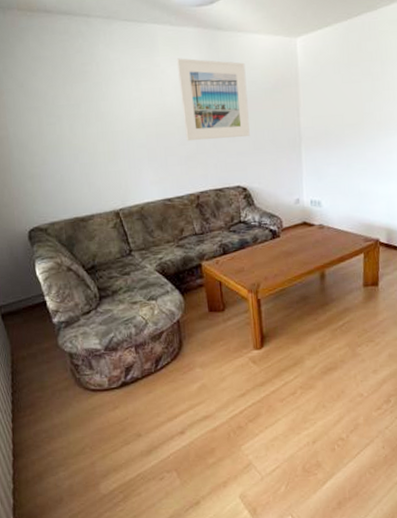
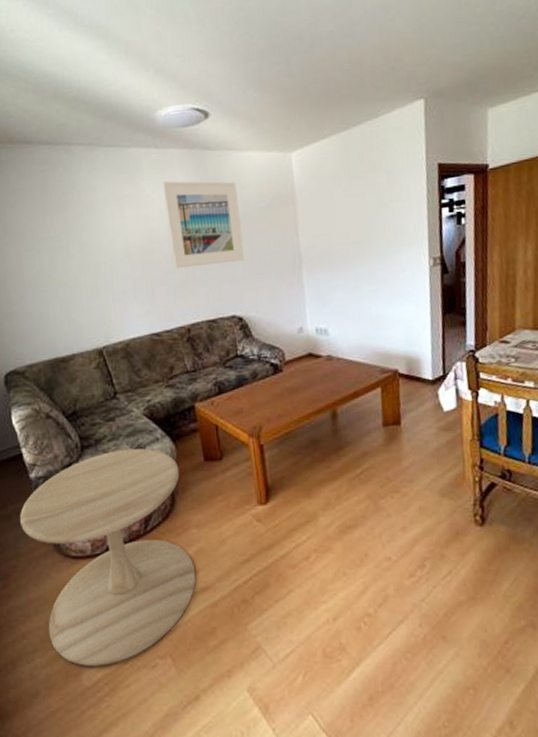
side table: none [44,299,199,479] -> present [19,448,197,667]

